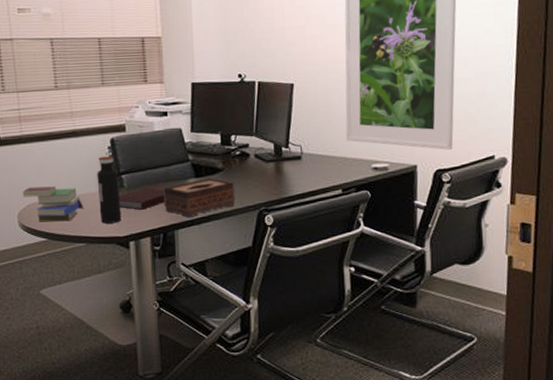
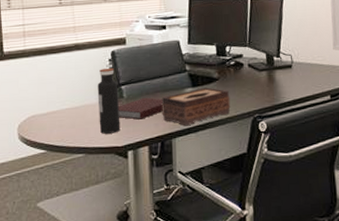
book: present [22,186,84,222] -> none [23,98,83,134]

